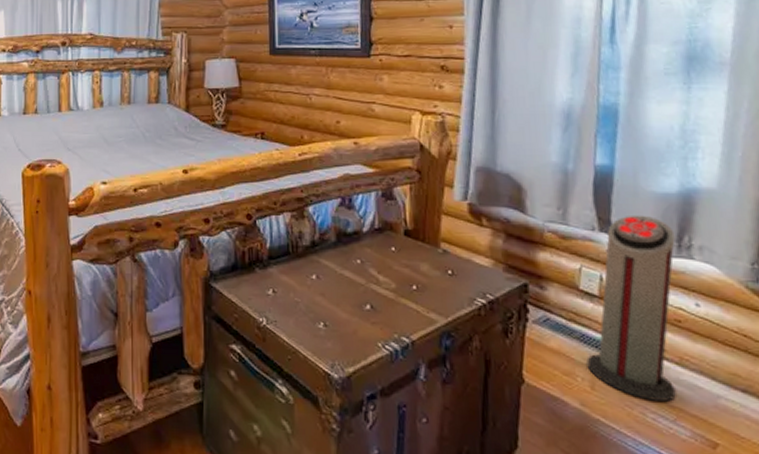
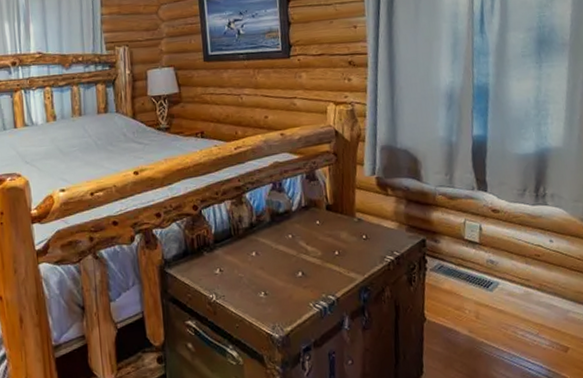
air purifier: present [586,215,676,402] -> none [472,173,538,321]

